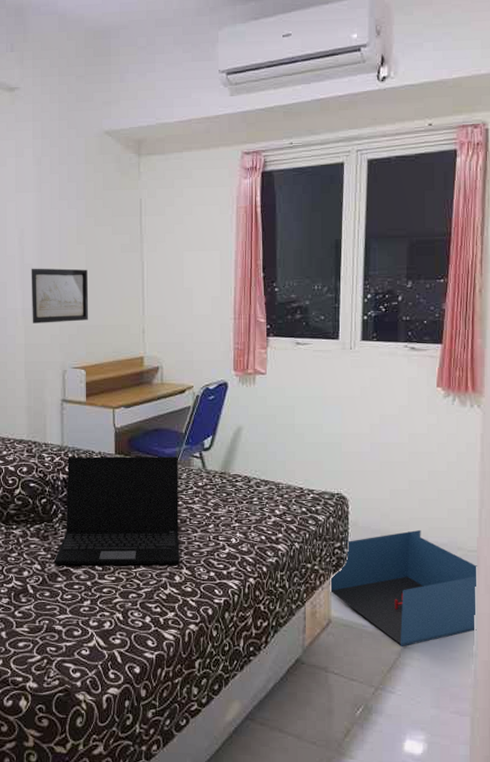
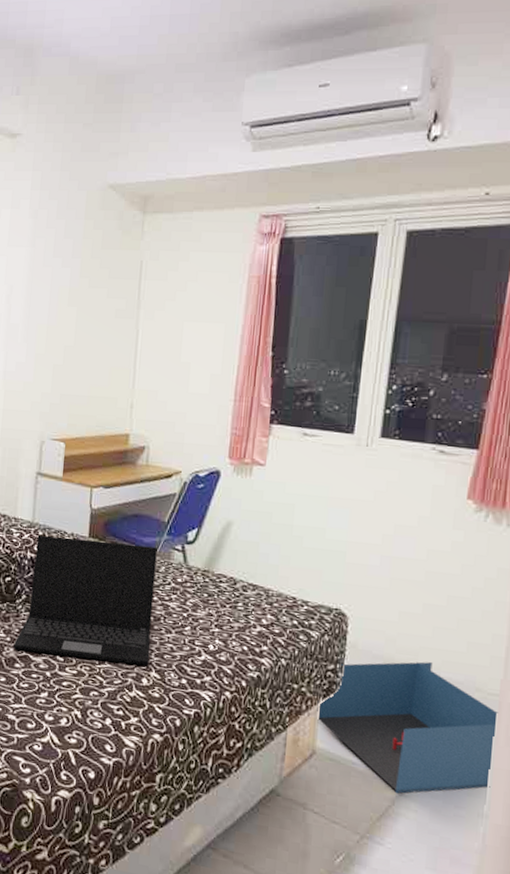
wall art: present [31,268,89,323] -> none [13,328,77,390]

